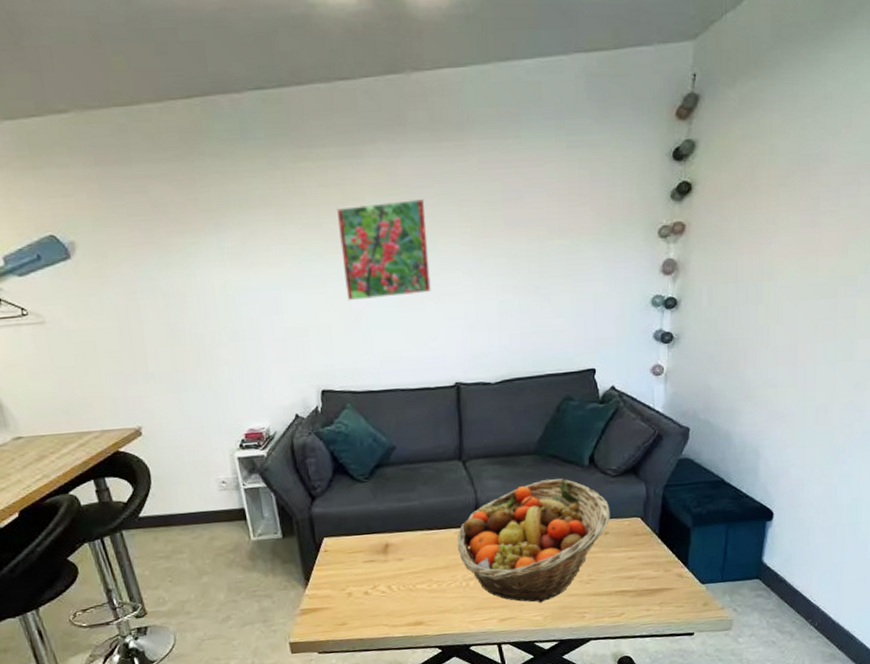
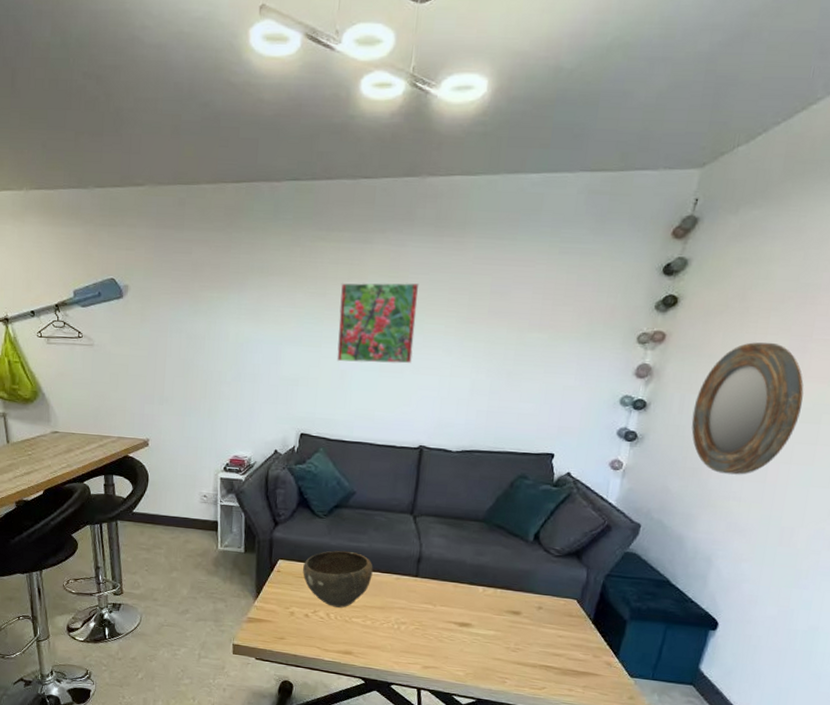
bowl: none [351,513,430,578] -> present [302,550,373,608]
fruit basket: present [457,478,610,603] -> none [395,546,548,660]
home mirror: none [722,220,819,363] -> present [691,342,804,475]

